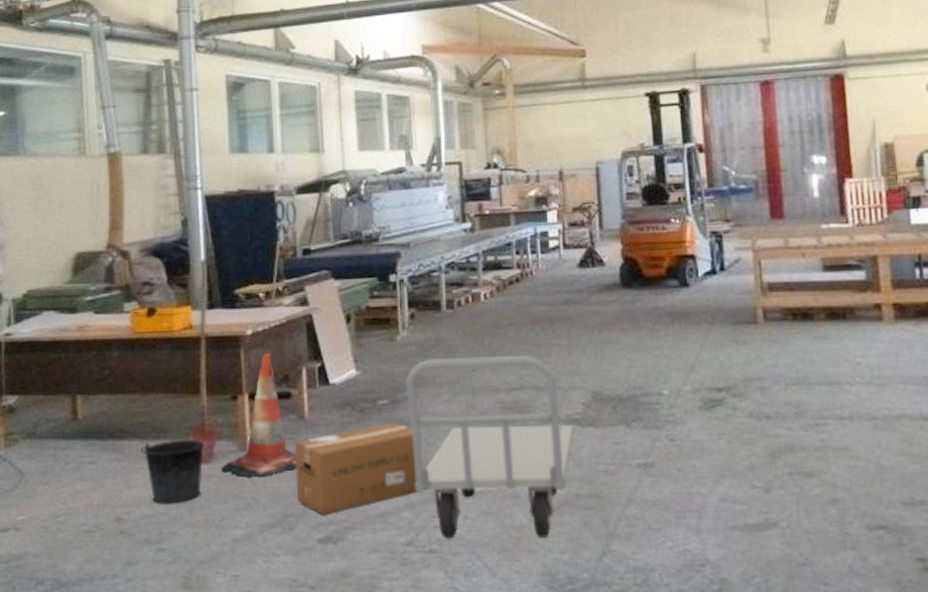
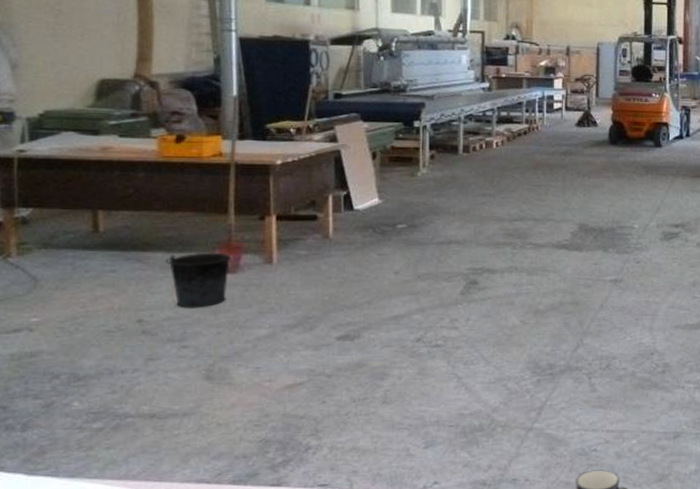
cone: present [220,352,297,478] -> none [246,180,320,287]
box: present [294,422,421,516] -> none [318,243,434,318]
hand truck: present [405,355,575,539] -> none [422,192,563,336]

